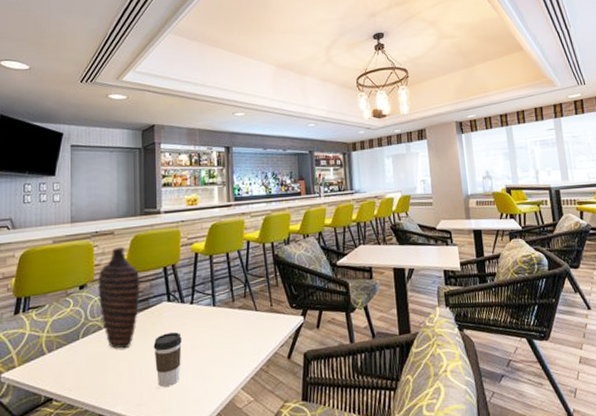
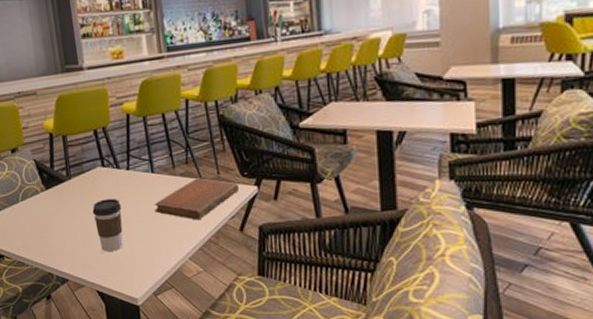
decorative vase: present [98,247,140,349] -> none [27,109,73,213]
notebook: none [213,310,289,351] -> present [154,178,240,221]

